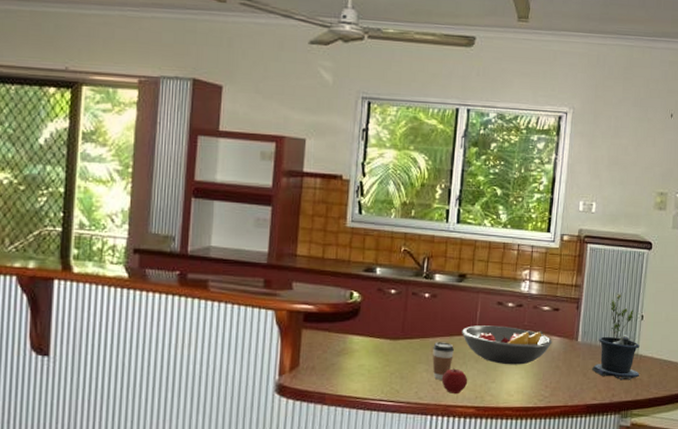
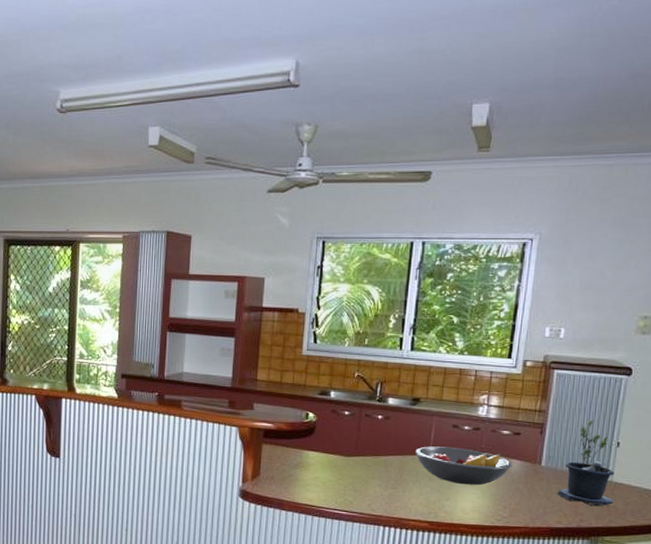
coffee cup: present [432,342,454,380] -> none [385,460,407,495]
apple: present [441,368,468,393] -> none [394,485,421,508]

